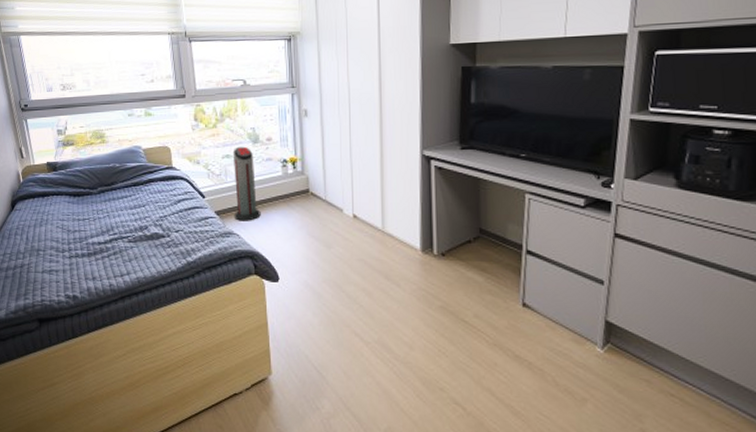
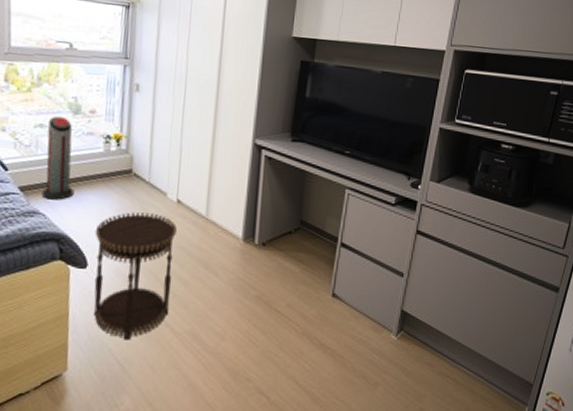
side table: none [282,229,356,348] -> present [94,212,177,340]

